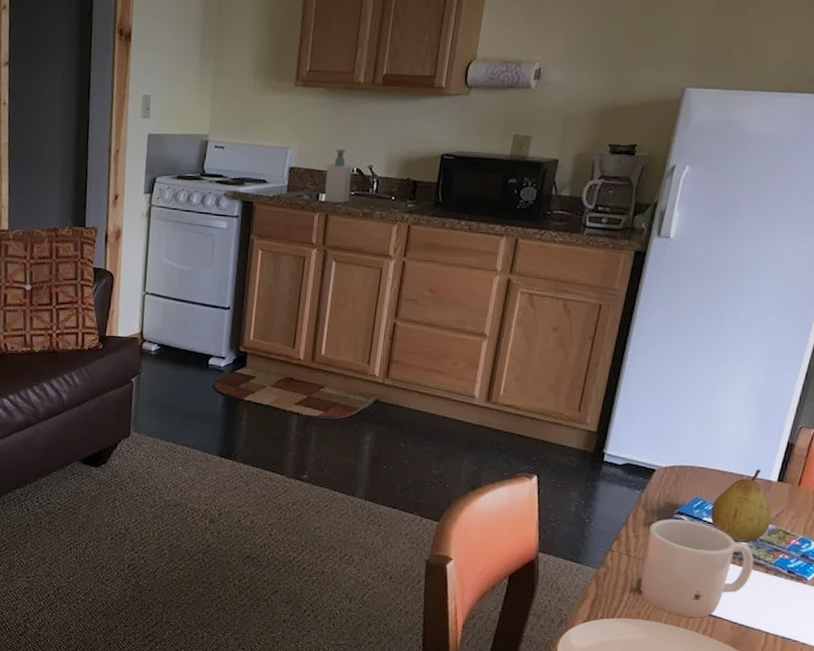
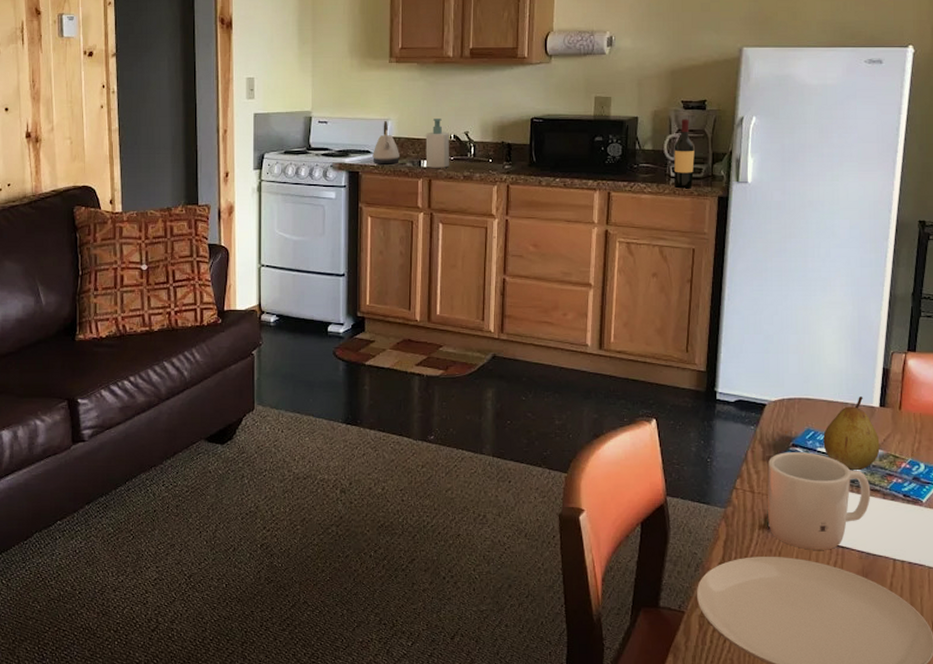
kettle: none [268,149,298,197] -> present [372,121,401,166]
wine bottle: none [589,164,617,241] -> present [674,119,695,189]

